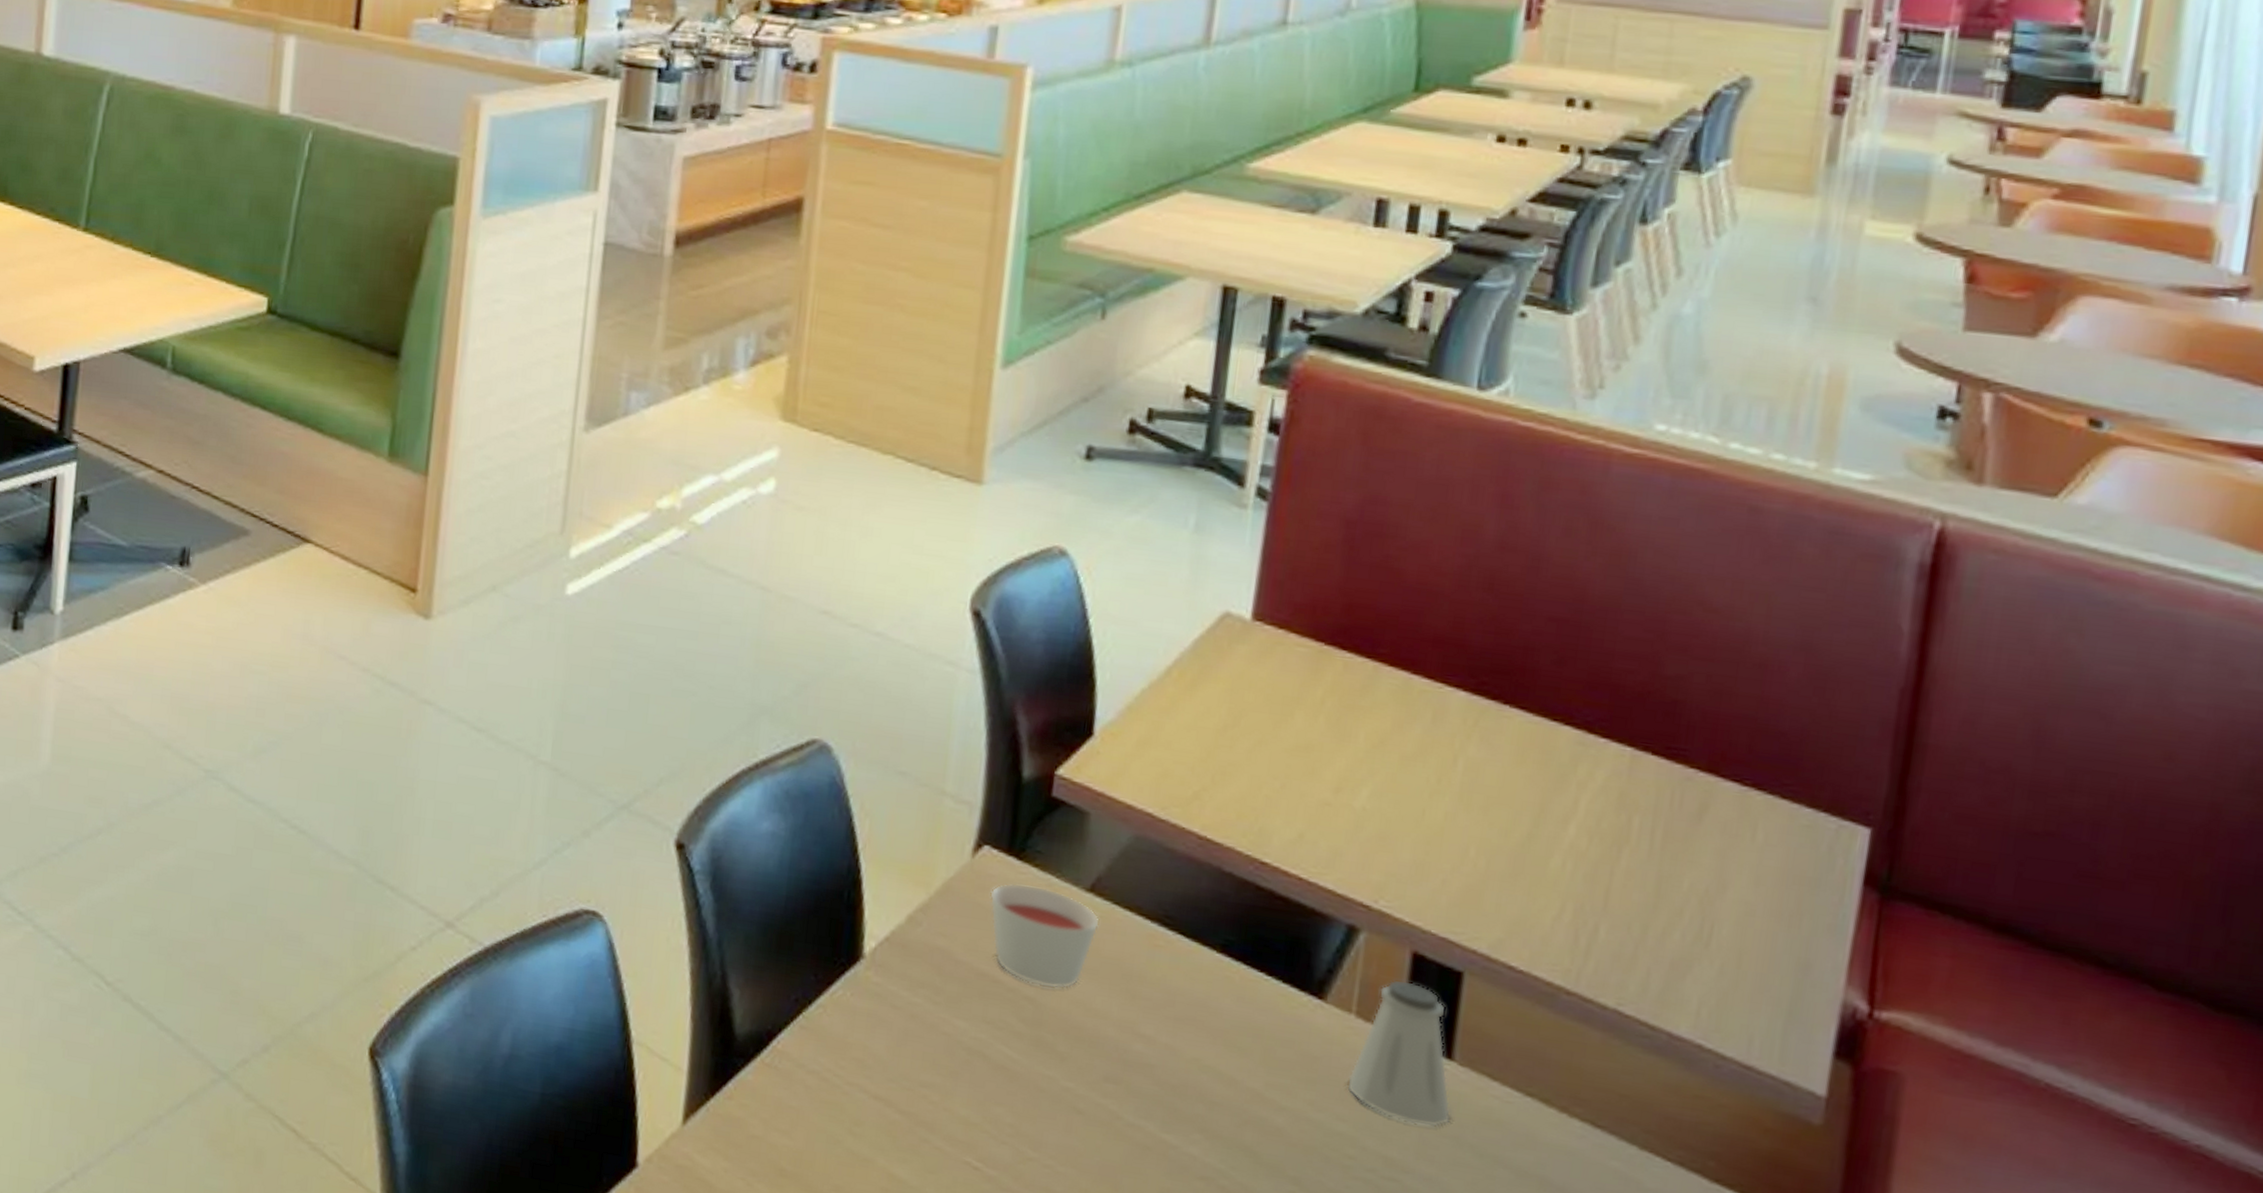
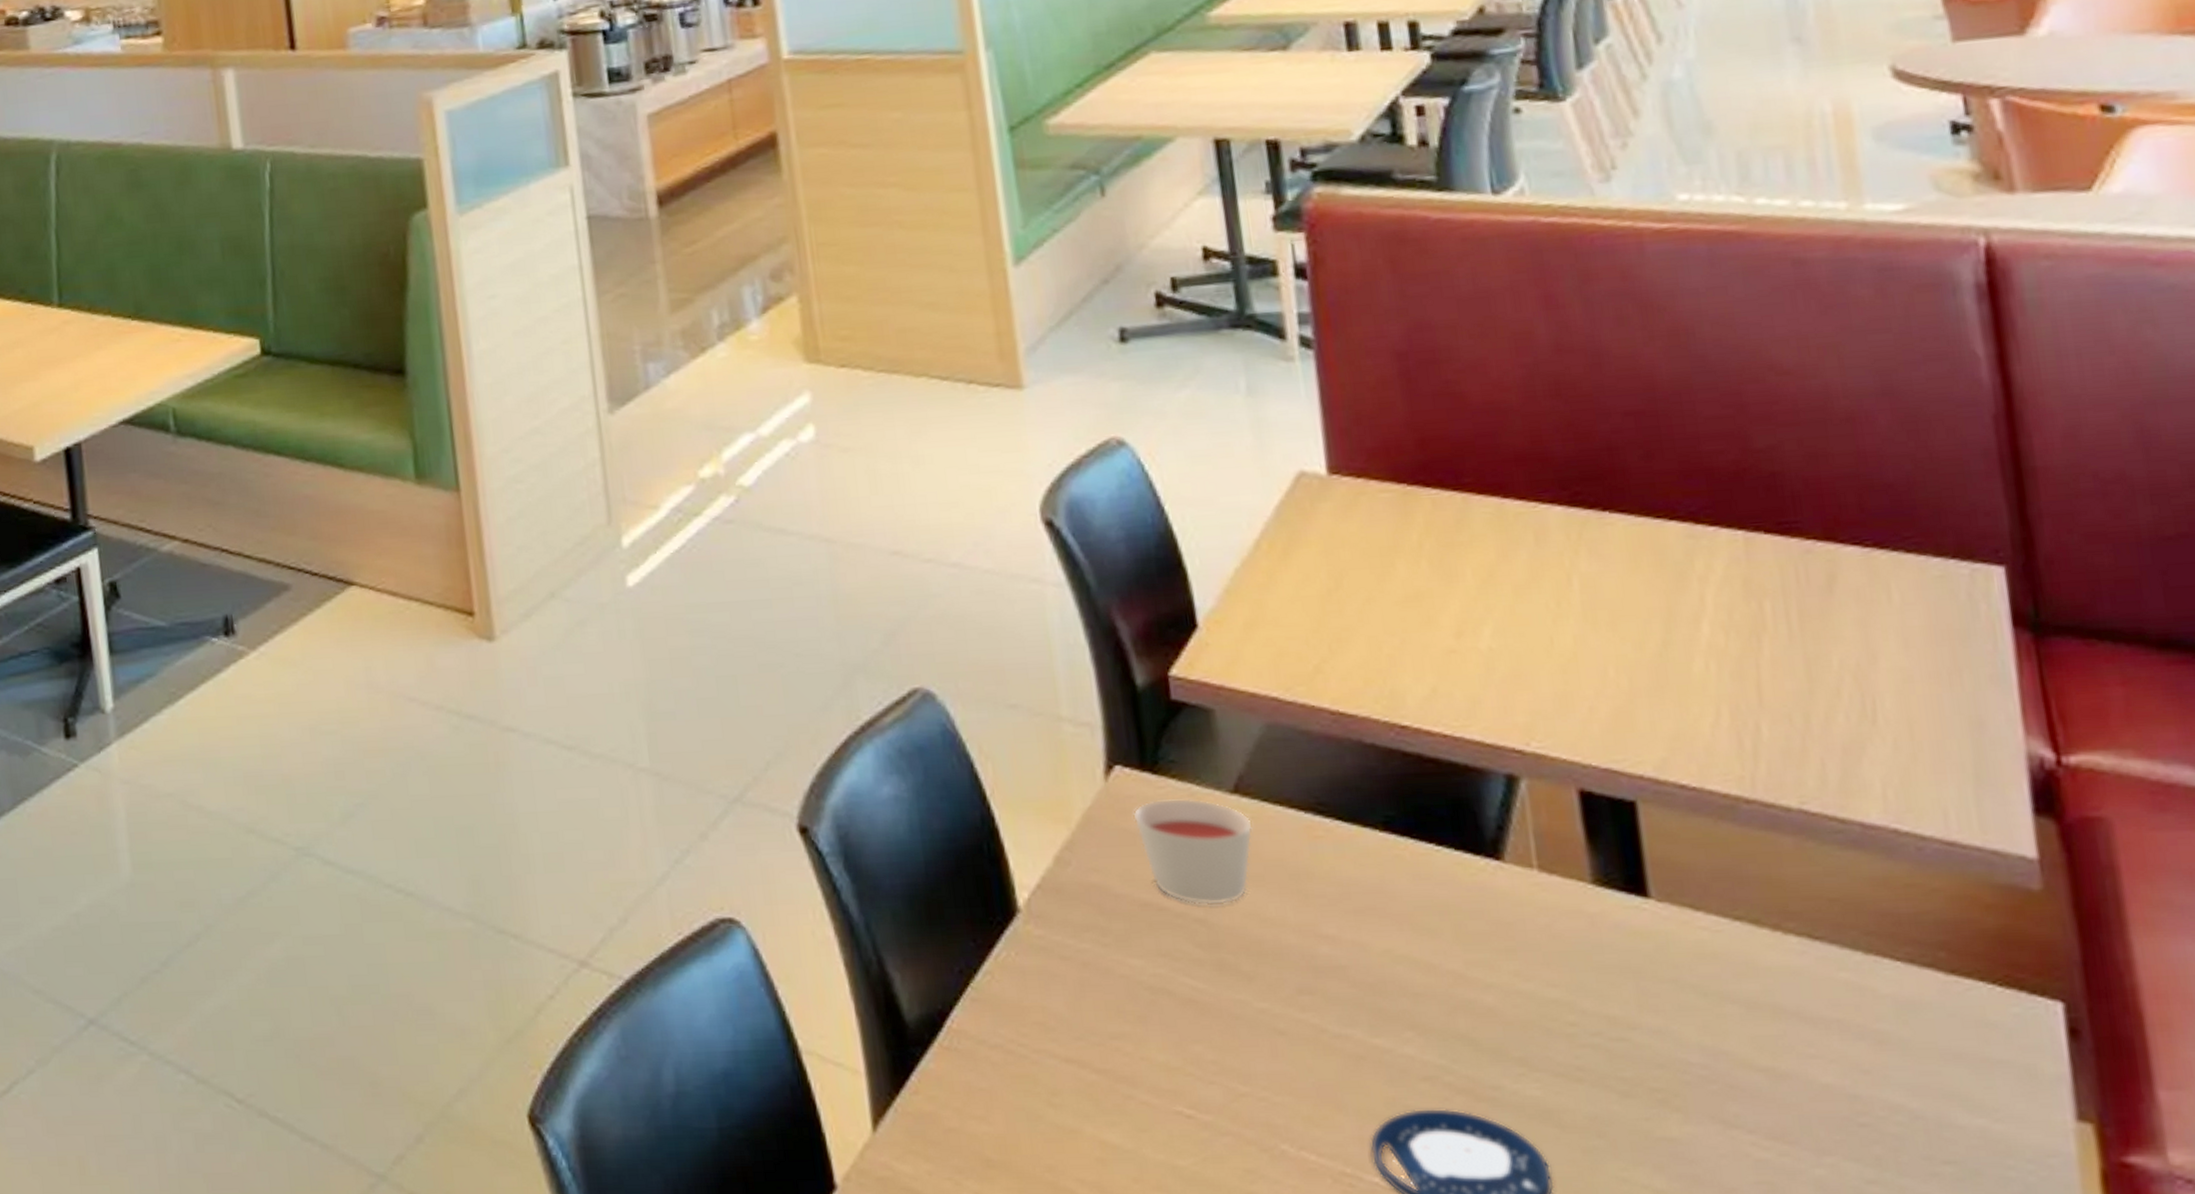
saltshaker: present [1346,979,1451,1127] -> none [1547,821,1664,975]

